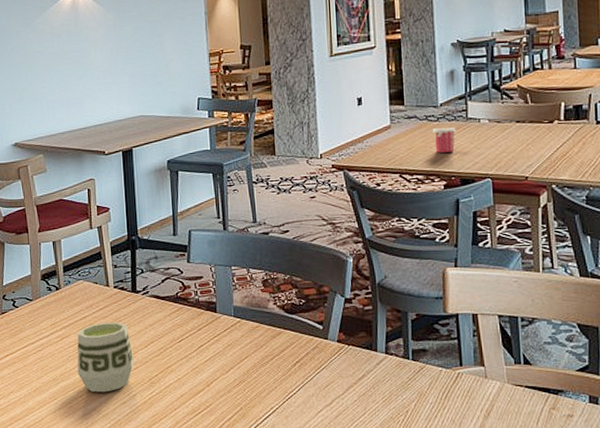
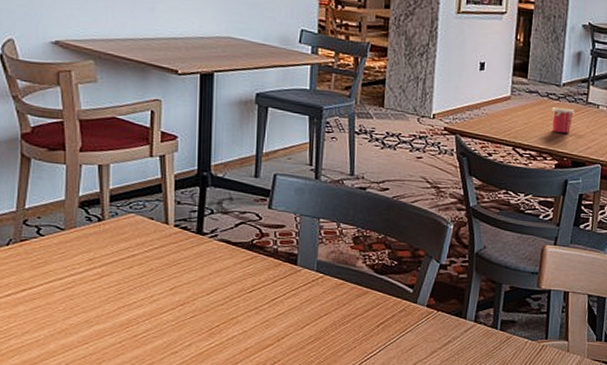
cup: present [77,322,135,393] -> none [118,263,192,340]

